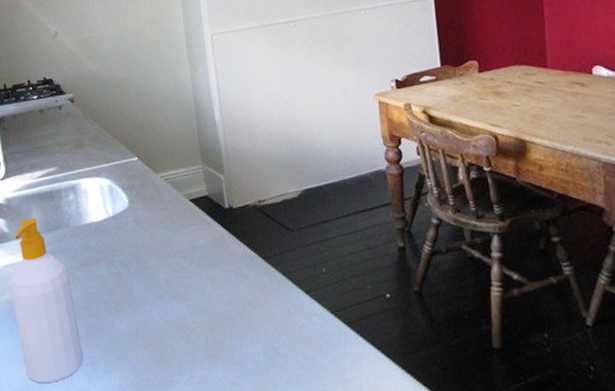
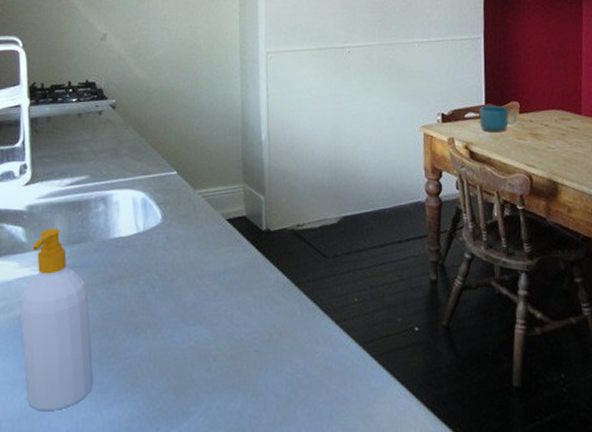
cup: none [435,66,477,94] -> present [479,105,518,132]

